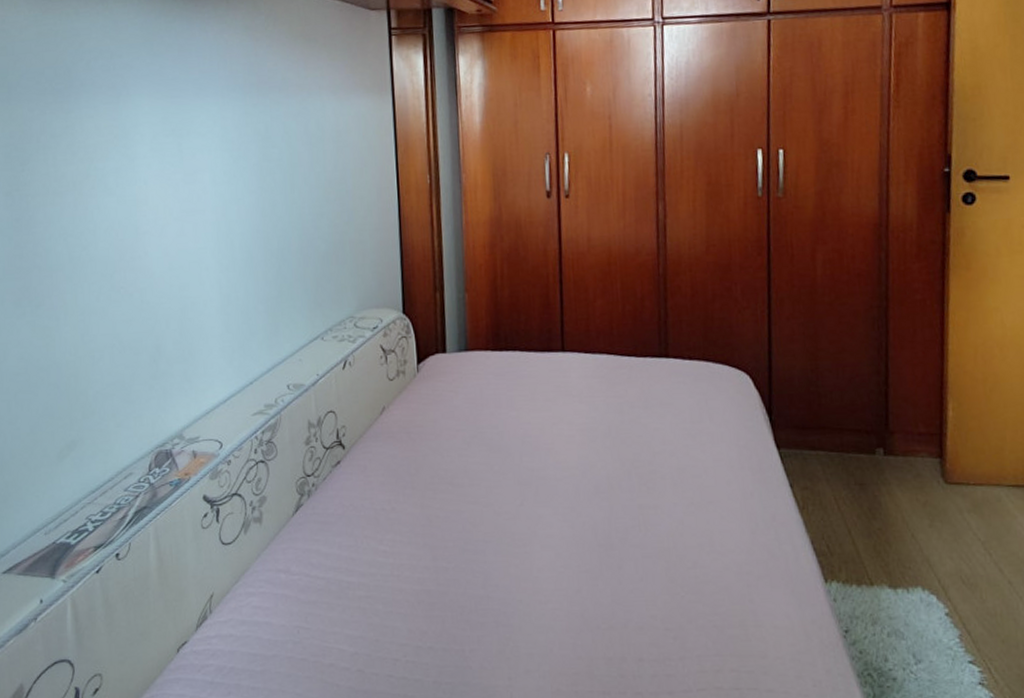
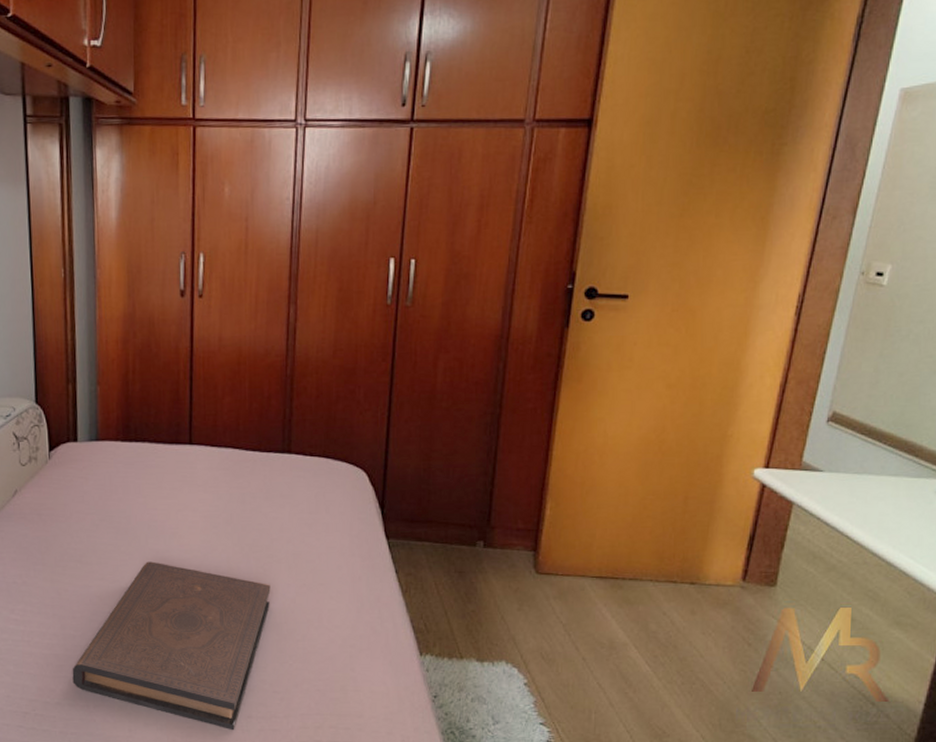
book: none [445,481,656,677] -> present [72,561,271,731]

